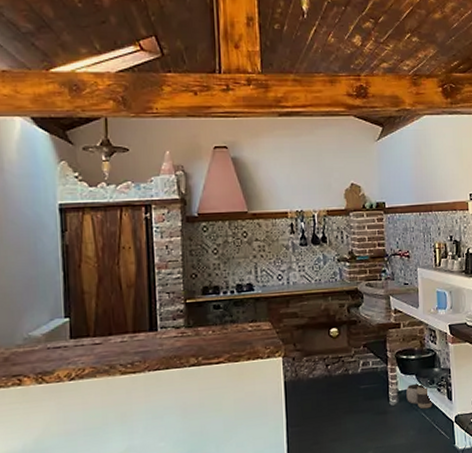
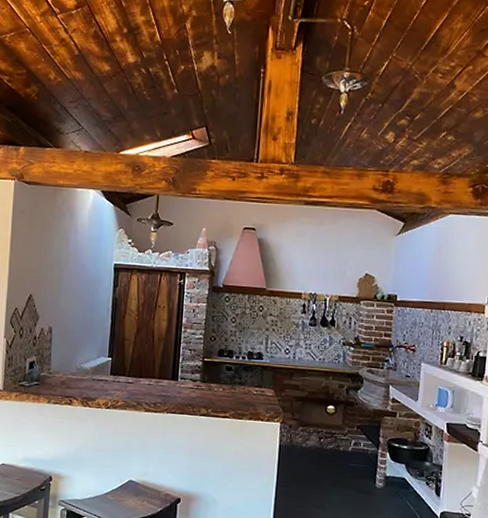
waste basket: present [406,383,432,409] -> none [393,472,419,499]

